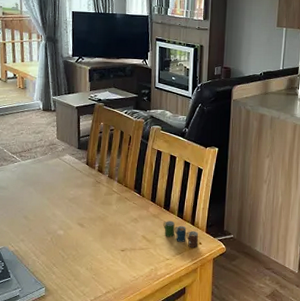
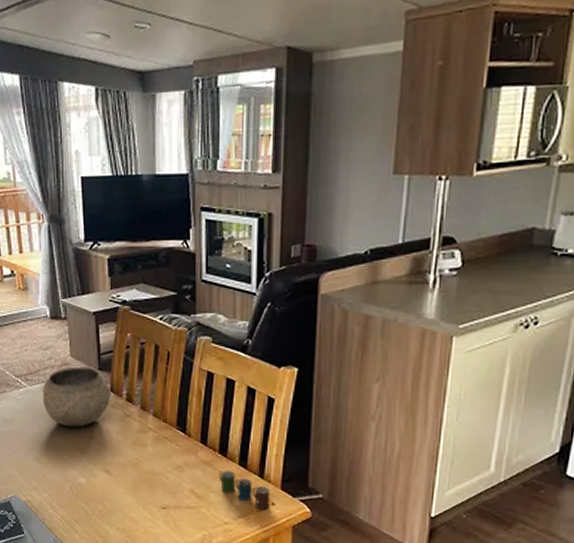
bowl: none [32,146,88,192] -> present [42,366,112,428]

